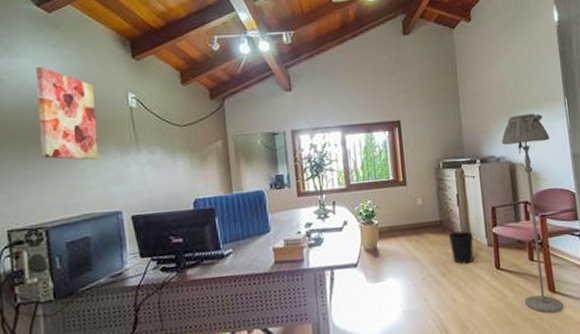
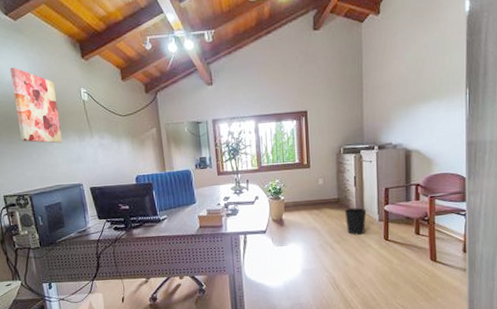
floor lamp: present [501,113,564,313] -> none [399,103,447,278]

